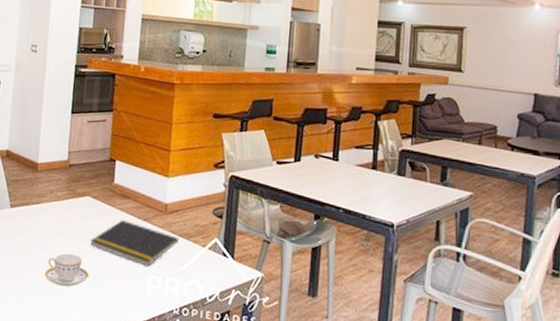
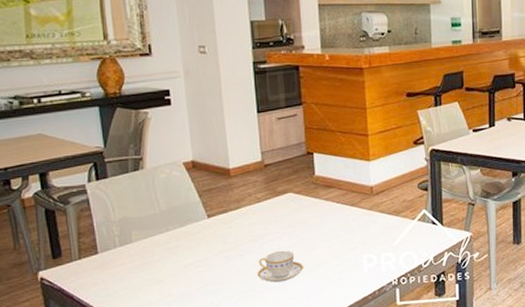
notepad: present [89,220,179,266] -> none [299,209,388,248]

